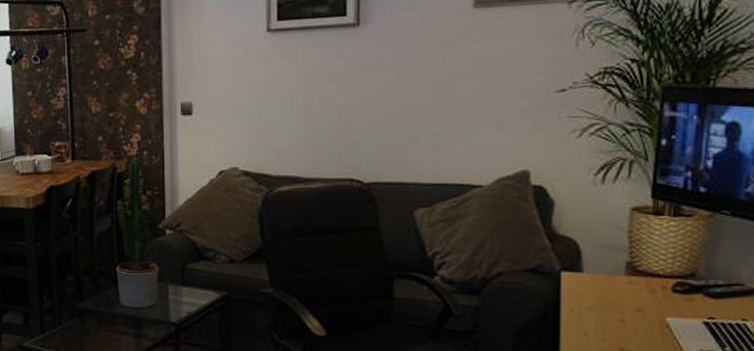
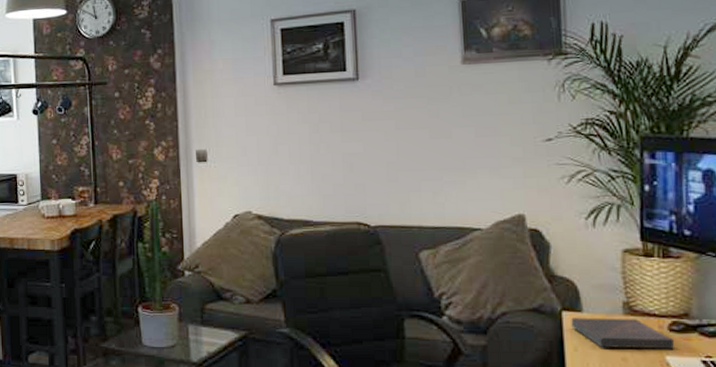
book: none [569,278,678,311] -> present [571,317,675,350]

